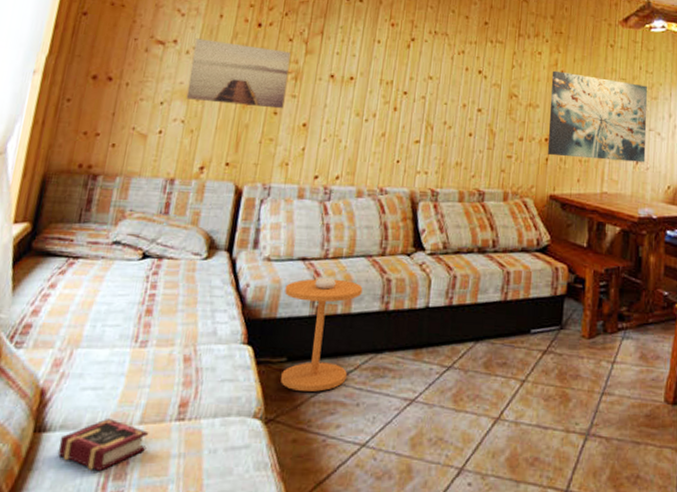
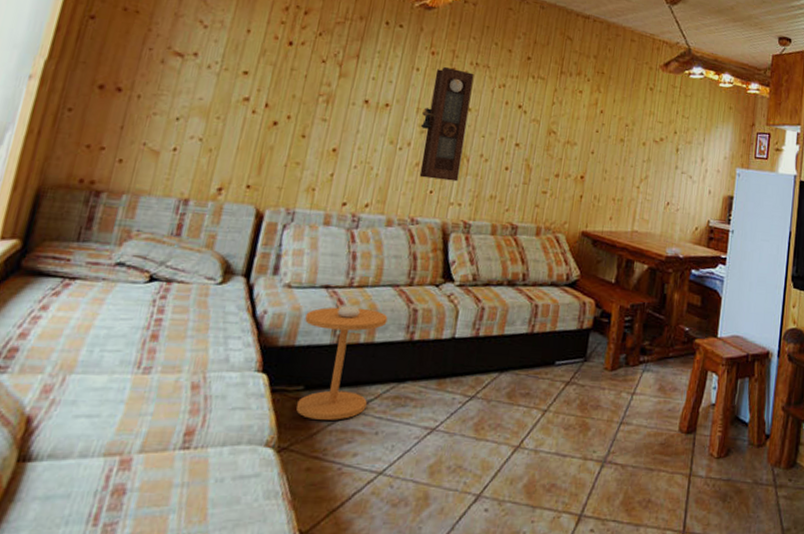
book: present [57,419,149,472] -> none [44,448,150,503]
wall art: present [186,38,291,109] -> none [205,53,323,133]
pendulum clock: none [384,37,434,150] -> present [419,66,474,182]
wall art: present [547,70,648,163] -> none [582,109,684,204]

